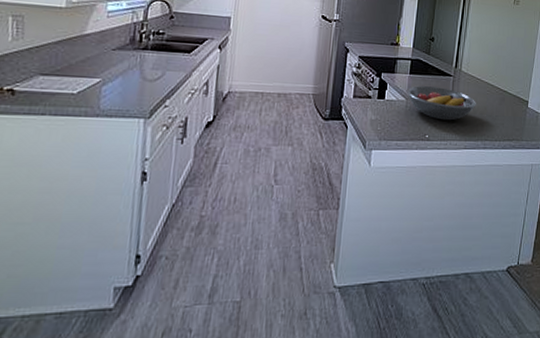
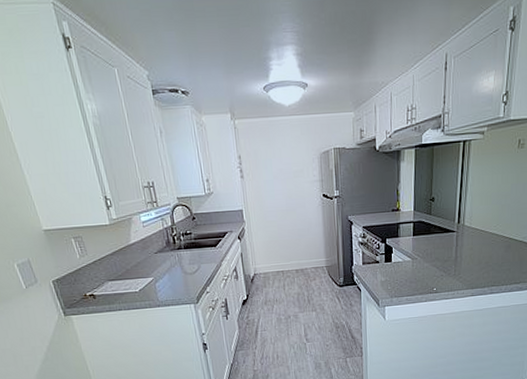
fruit bowl: present [407,85,476,121] -> none [412,243,481,274]

